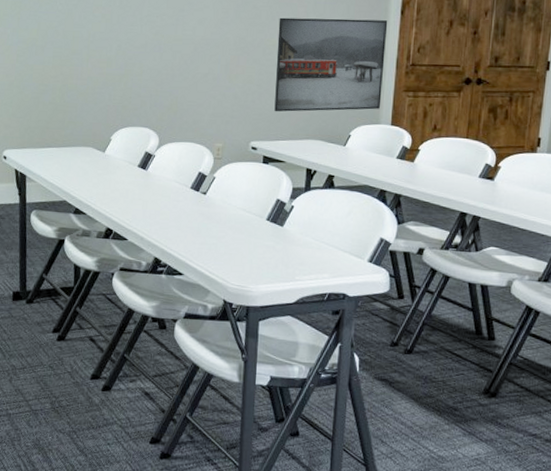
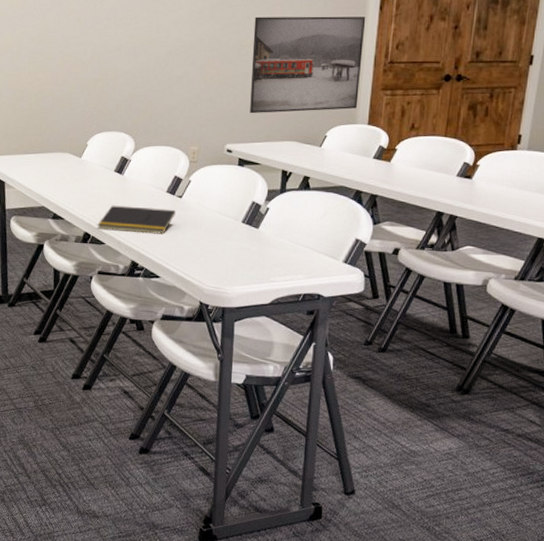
notepad: none [119,200,200,231] -> present [97,205,176,234]

